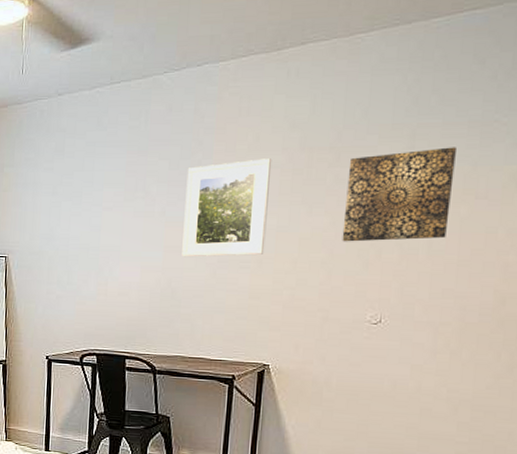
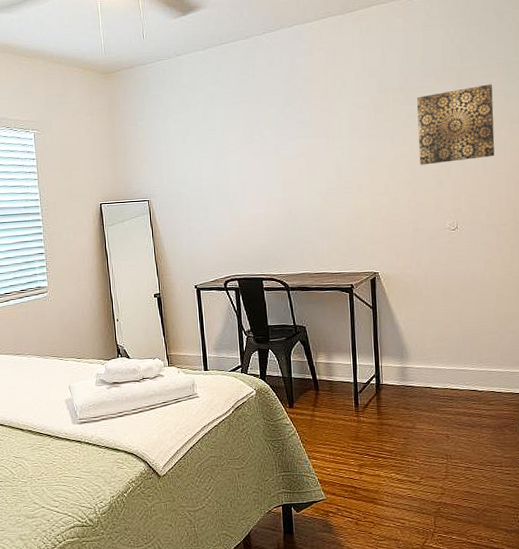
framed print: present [182,158,272,257] -> none [292,101,362,188]

